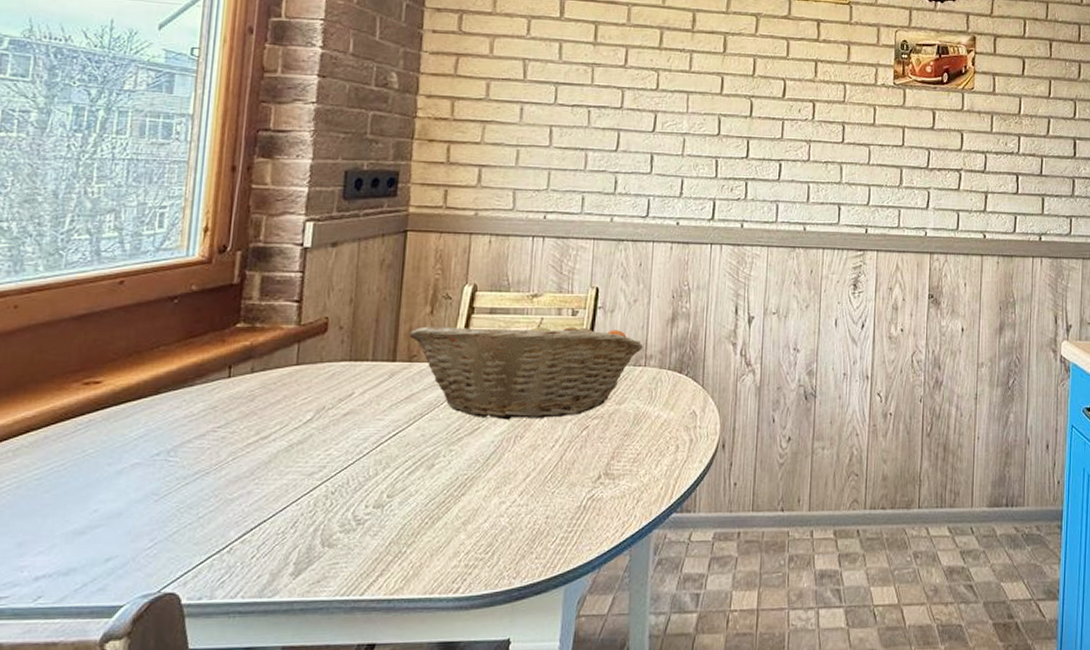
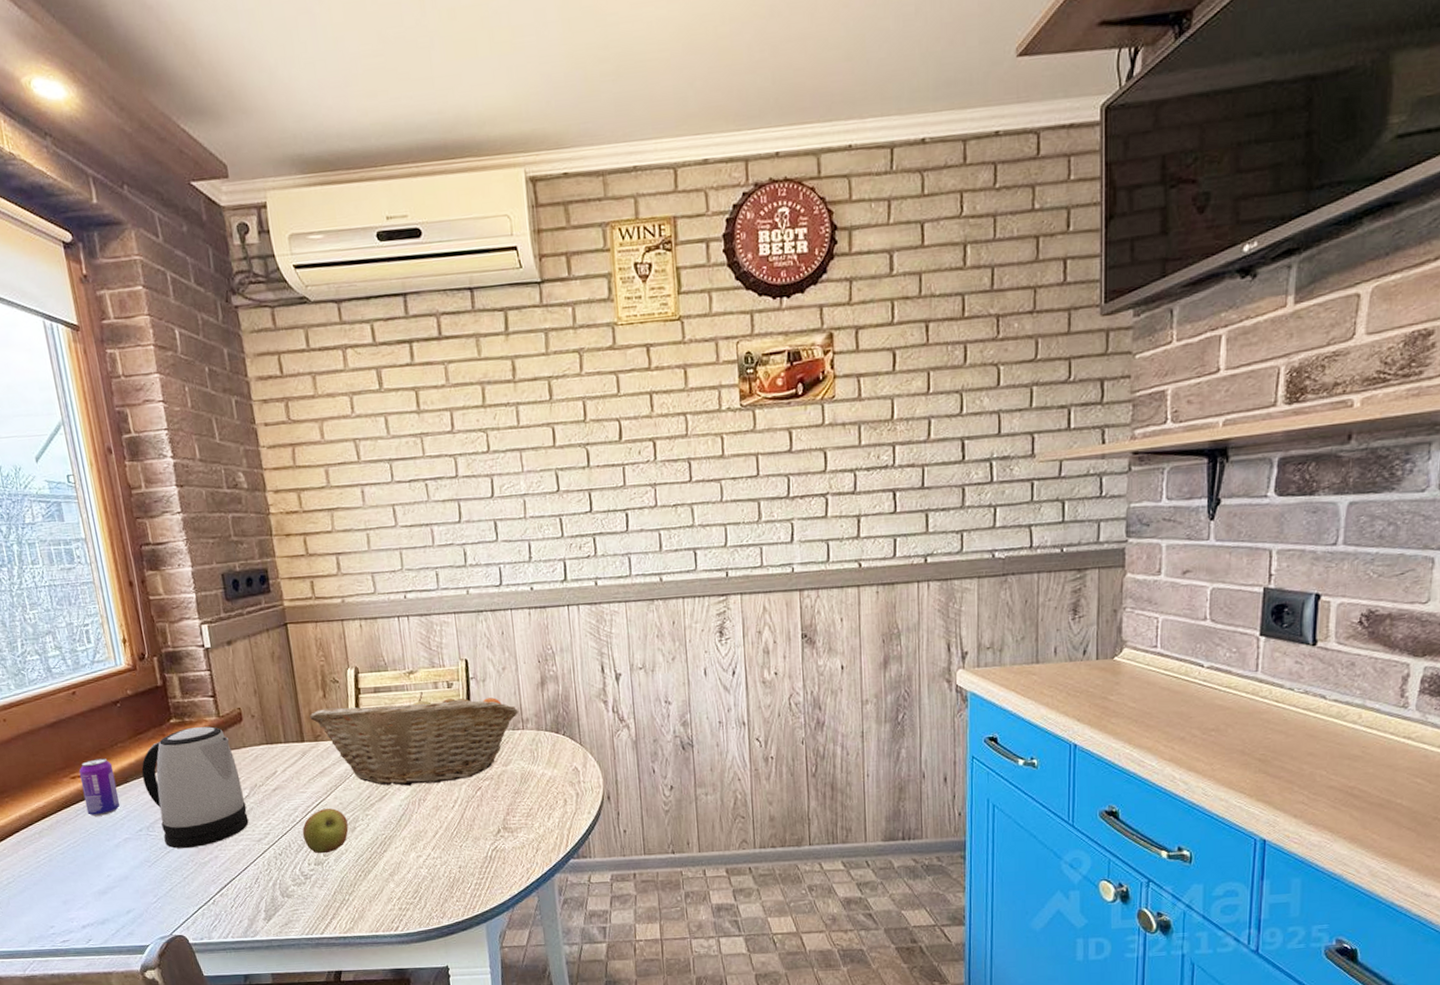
beverage can: none [91,363,145,433] -> present [78,758,121,816]
kettle: none [180,335,307,481] -> present [141,726,249,849]
apple: none [367,441,426,495] -> present [302,808,349,854]

